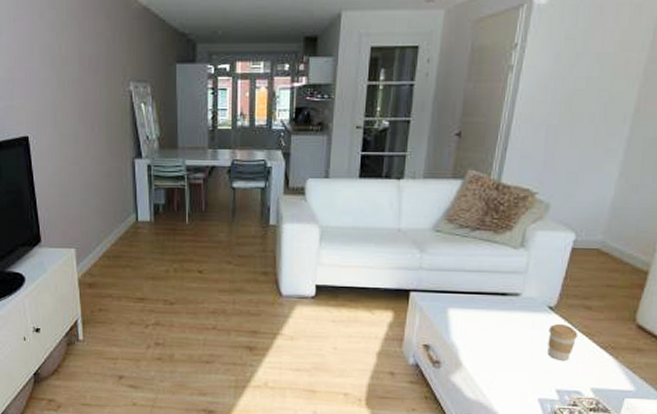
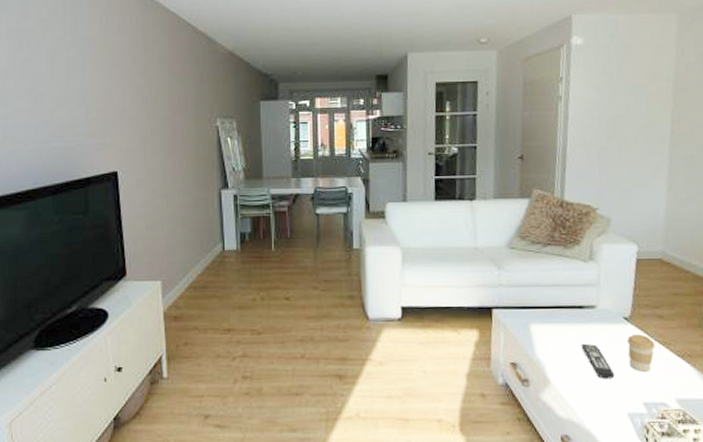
remote control: none [499,329,531,366] -> present [581,343,615,379]

